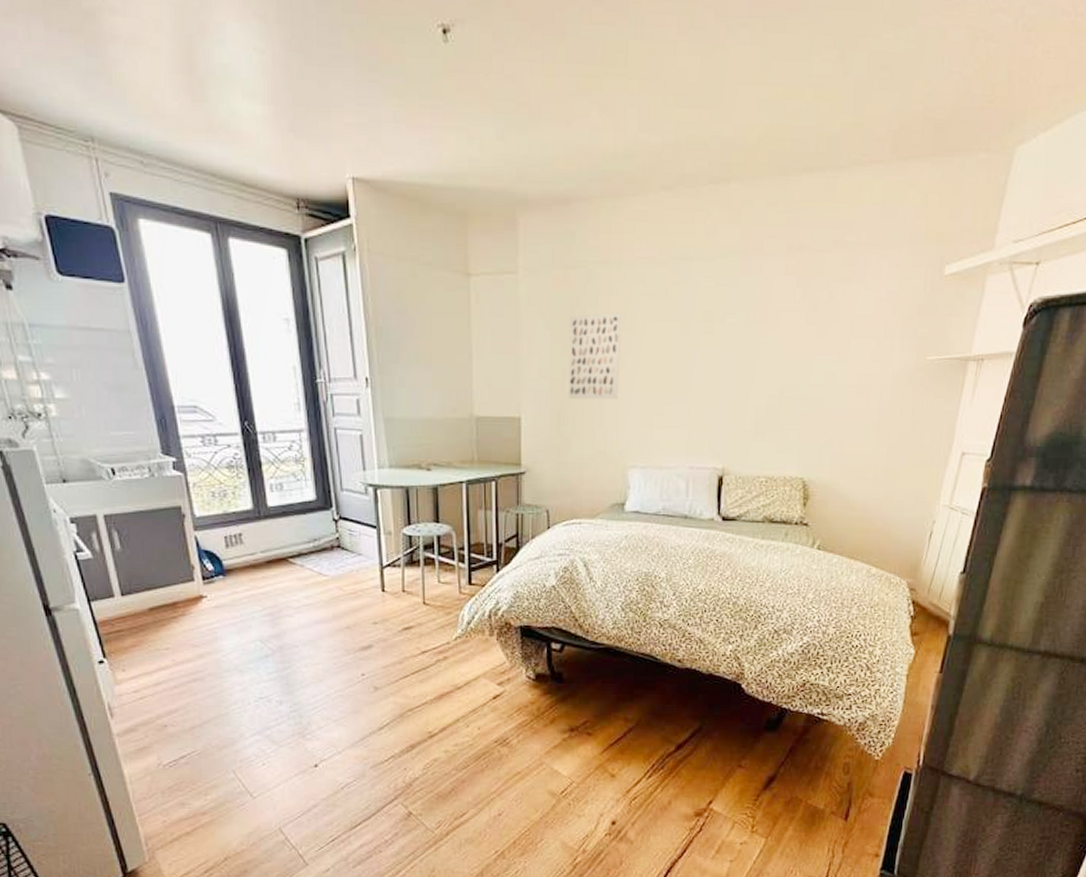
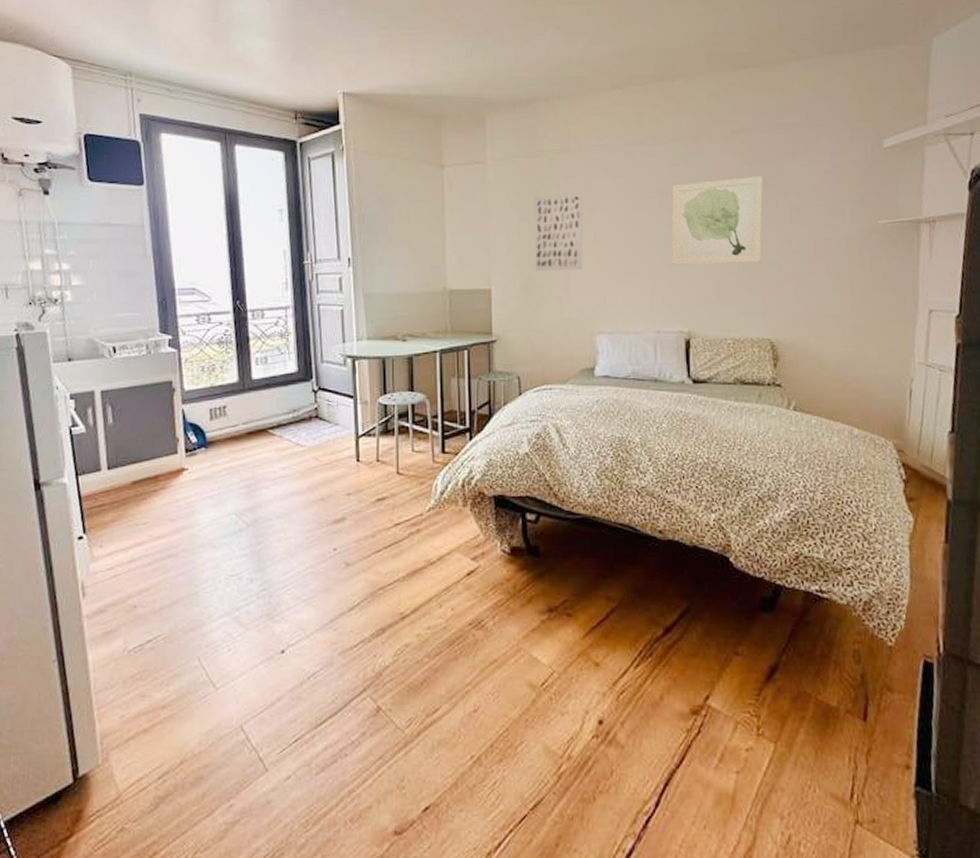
wall art: none [711,301,815,398] -> present [671,175,763,265]

